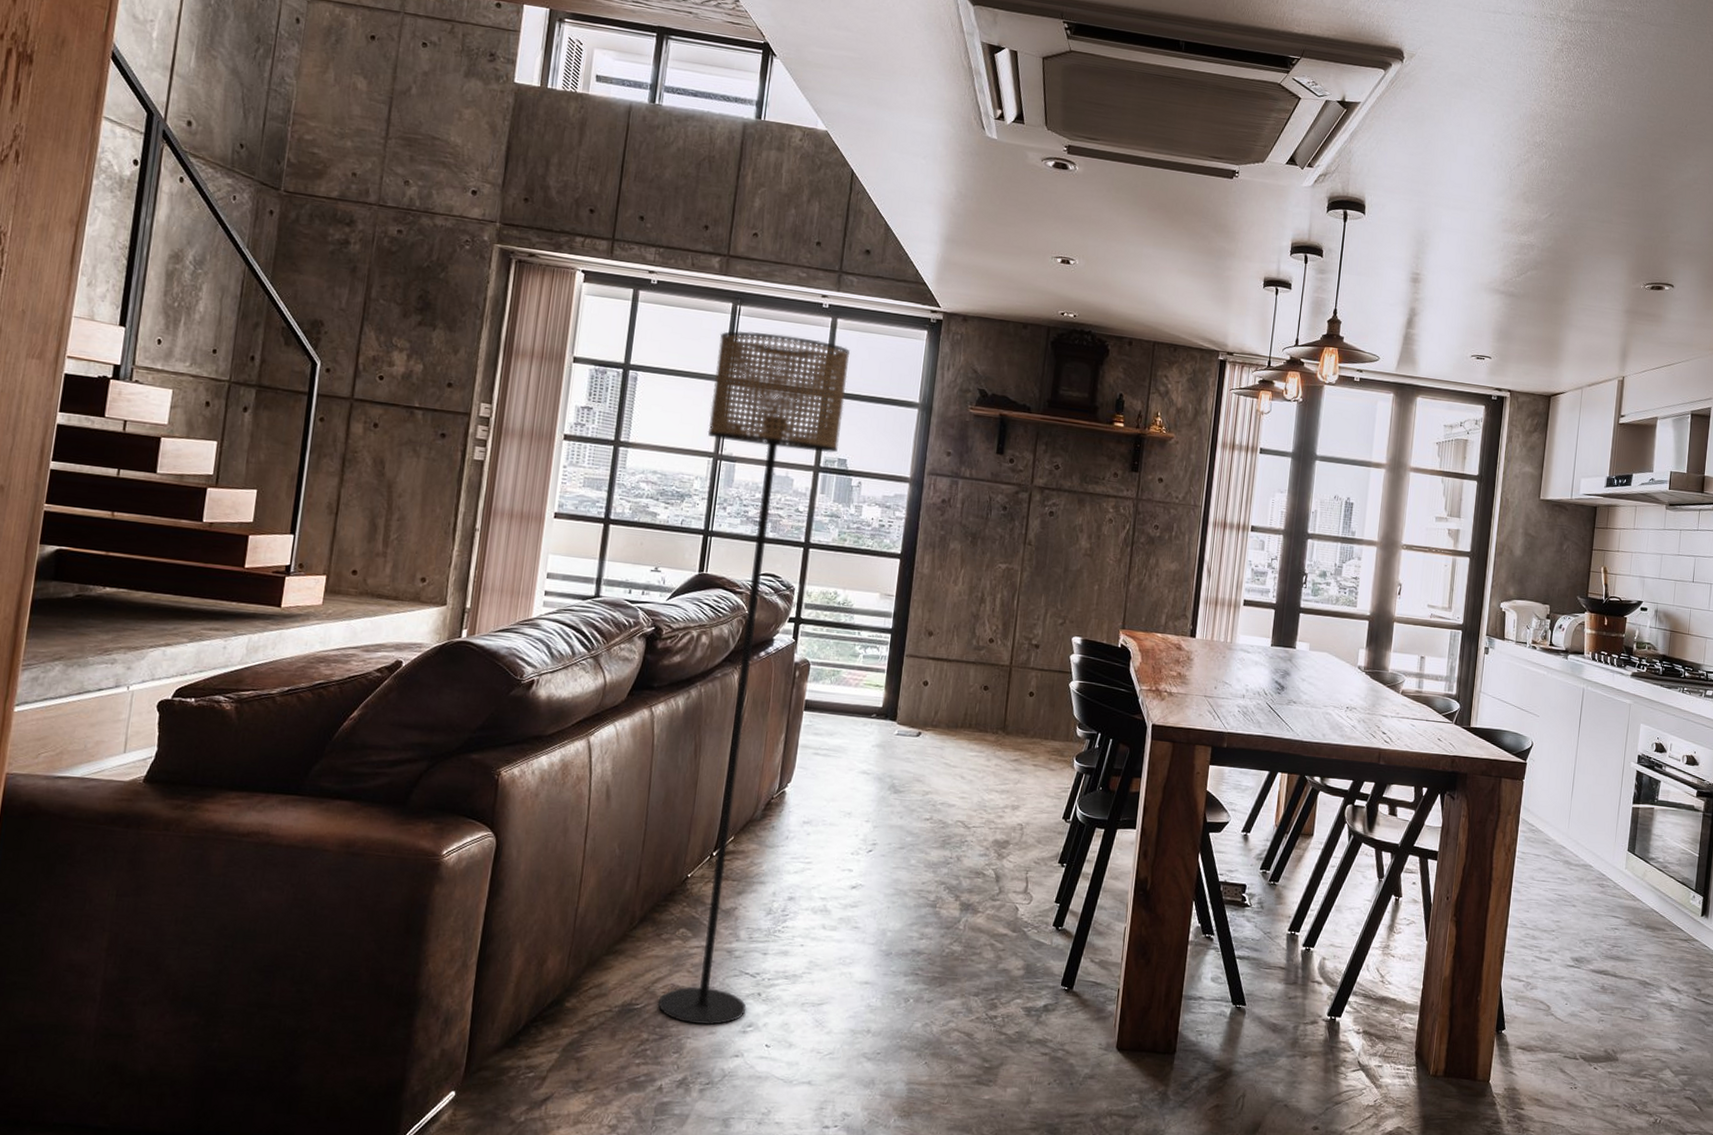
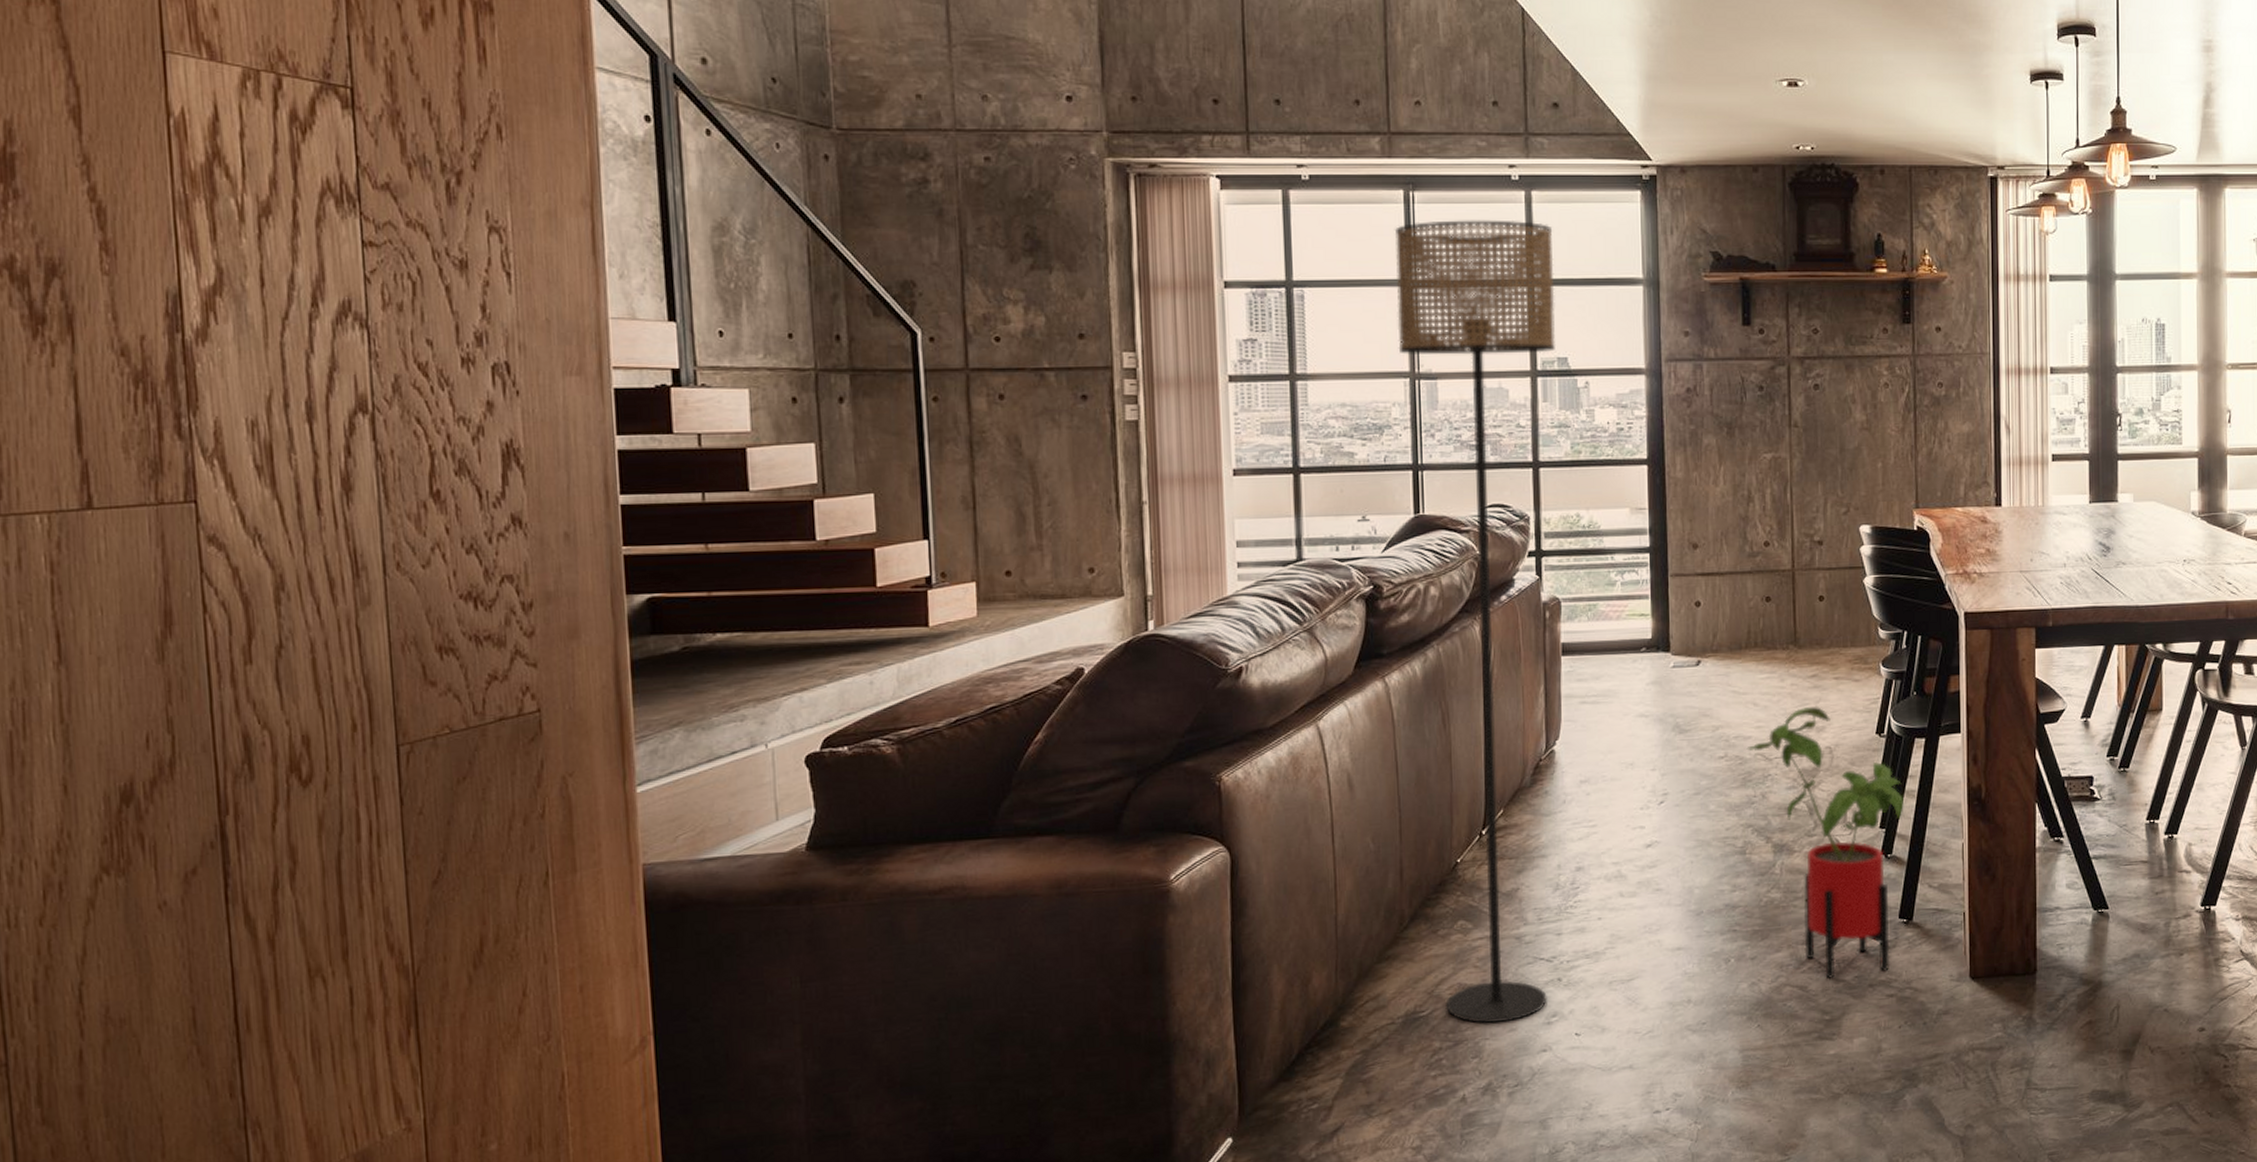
house plant: none [949,786,1080,1031] -> present [1746,705,1905,980]

